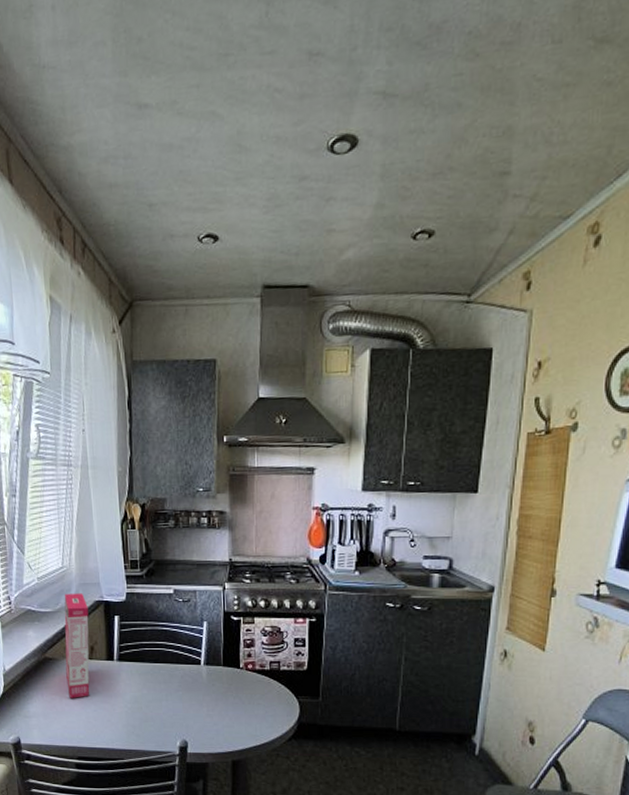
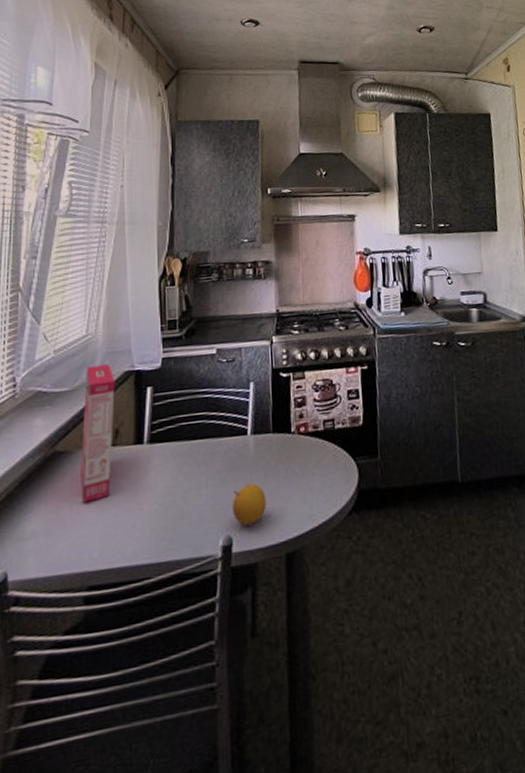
fruit: none [188,704,216,735] -> present [232,483,266,526]

